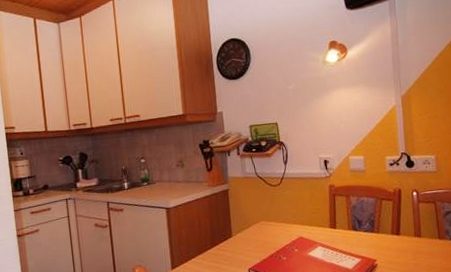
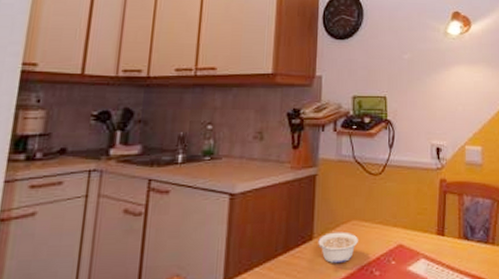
legume: none [236,230,267,253] -> present [318,231,358,264]

